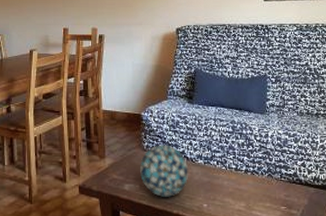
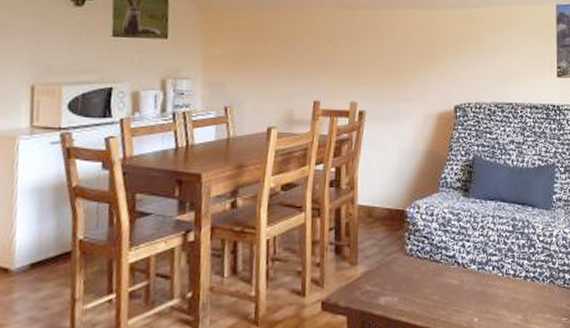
decorative ball: present [139,145,189,198] -> none [399,247,459,313]

